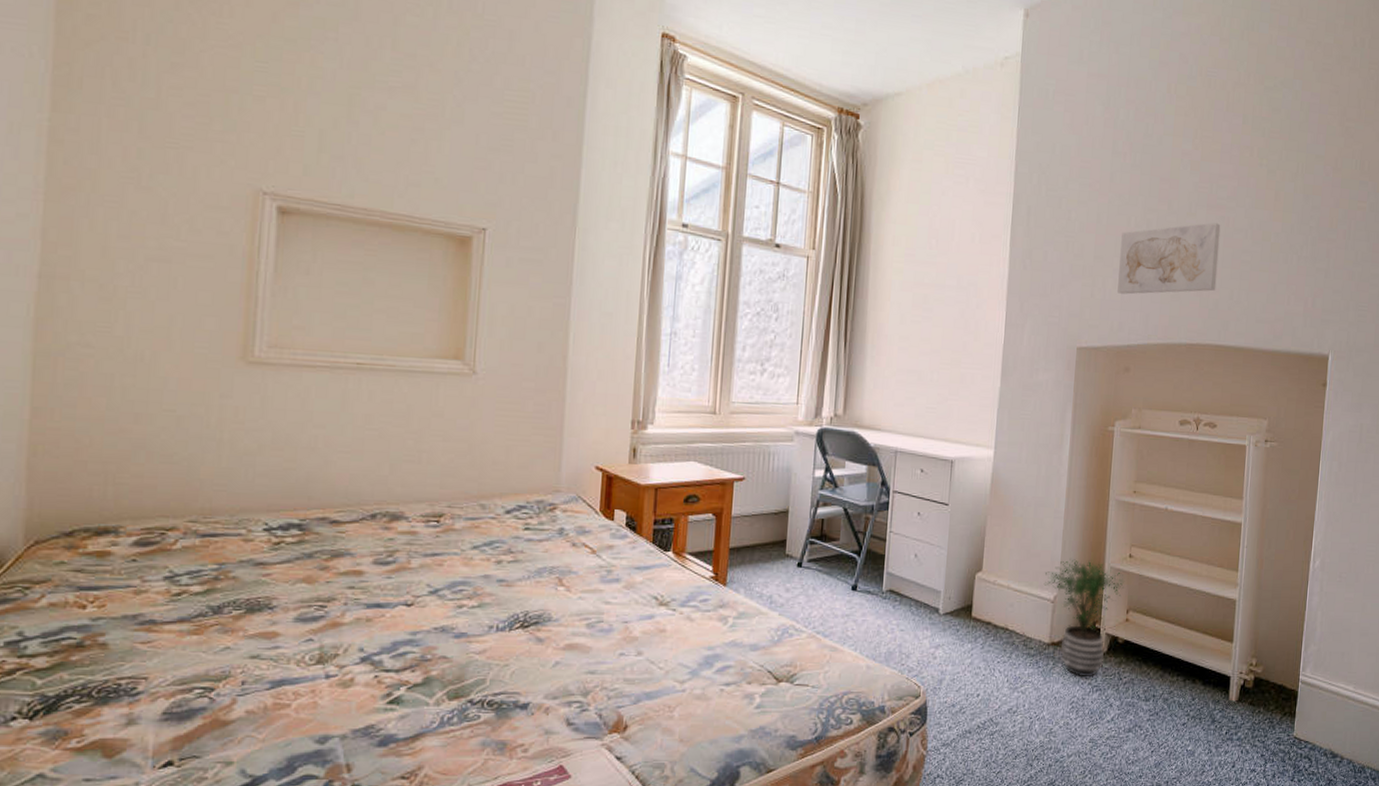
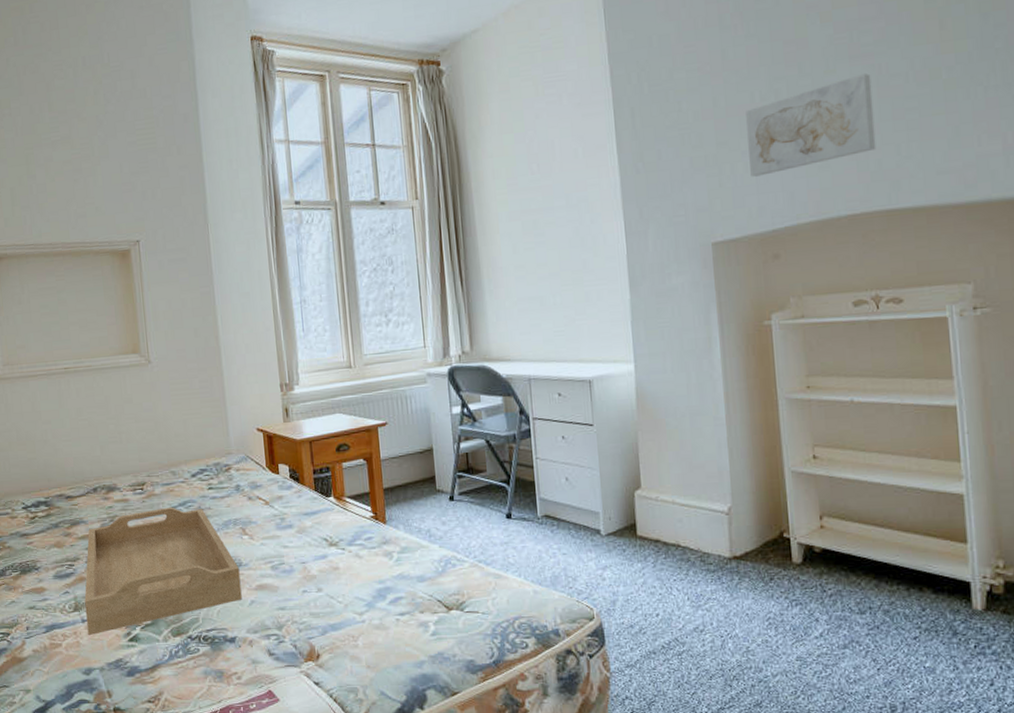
serving tray: none [331,545,547,694] -> present [84,507,242,635]
potted plant: present [1043,559,1125,678] -> none [713,466,813,592]

